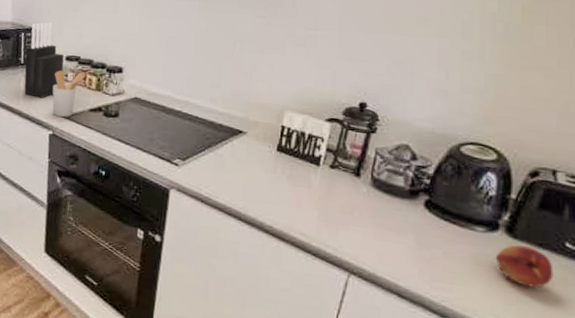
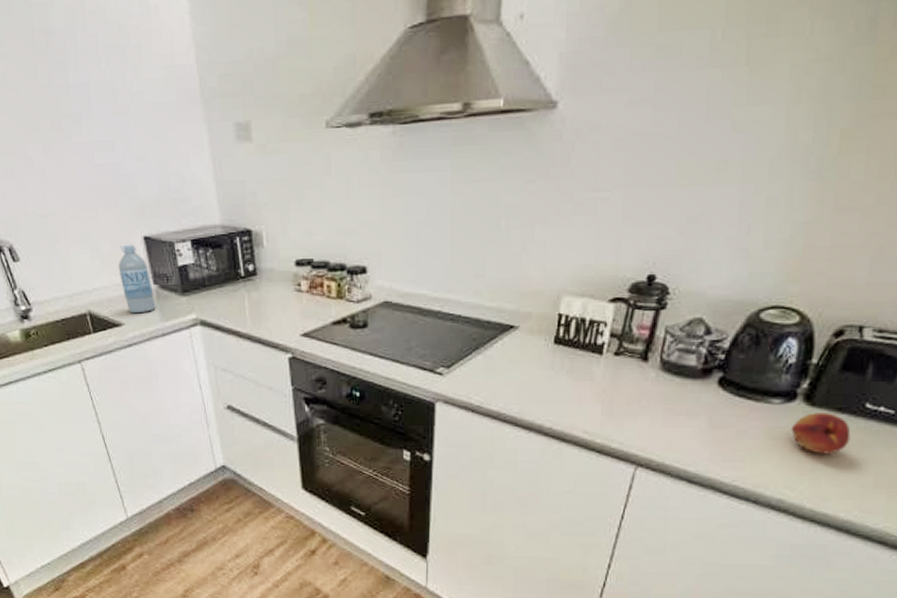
knife block: present [24,22,64,98] -> none [245,220,294,316]
utensil holder: present [52,70,85,117] -> none [284,279,322,335]

